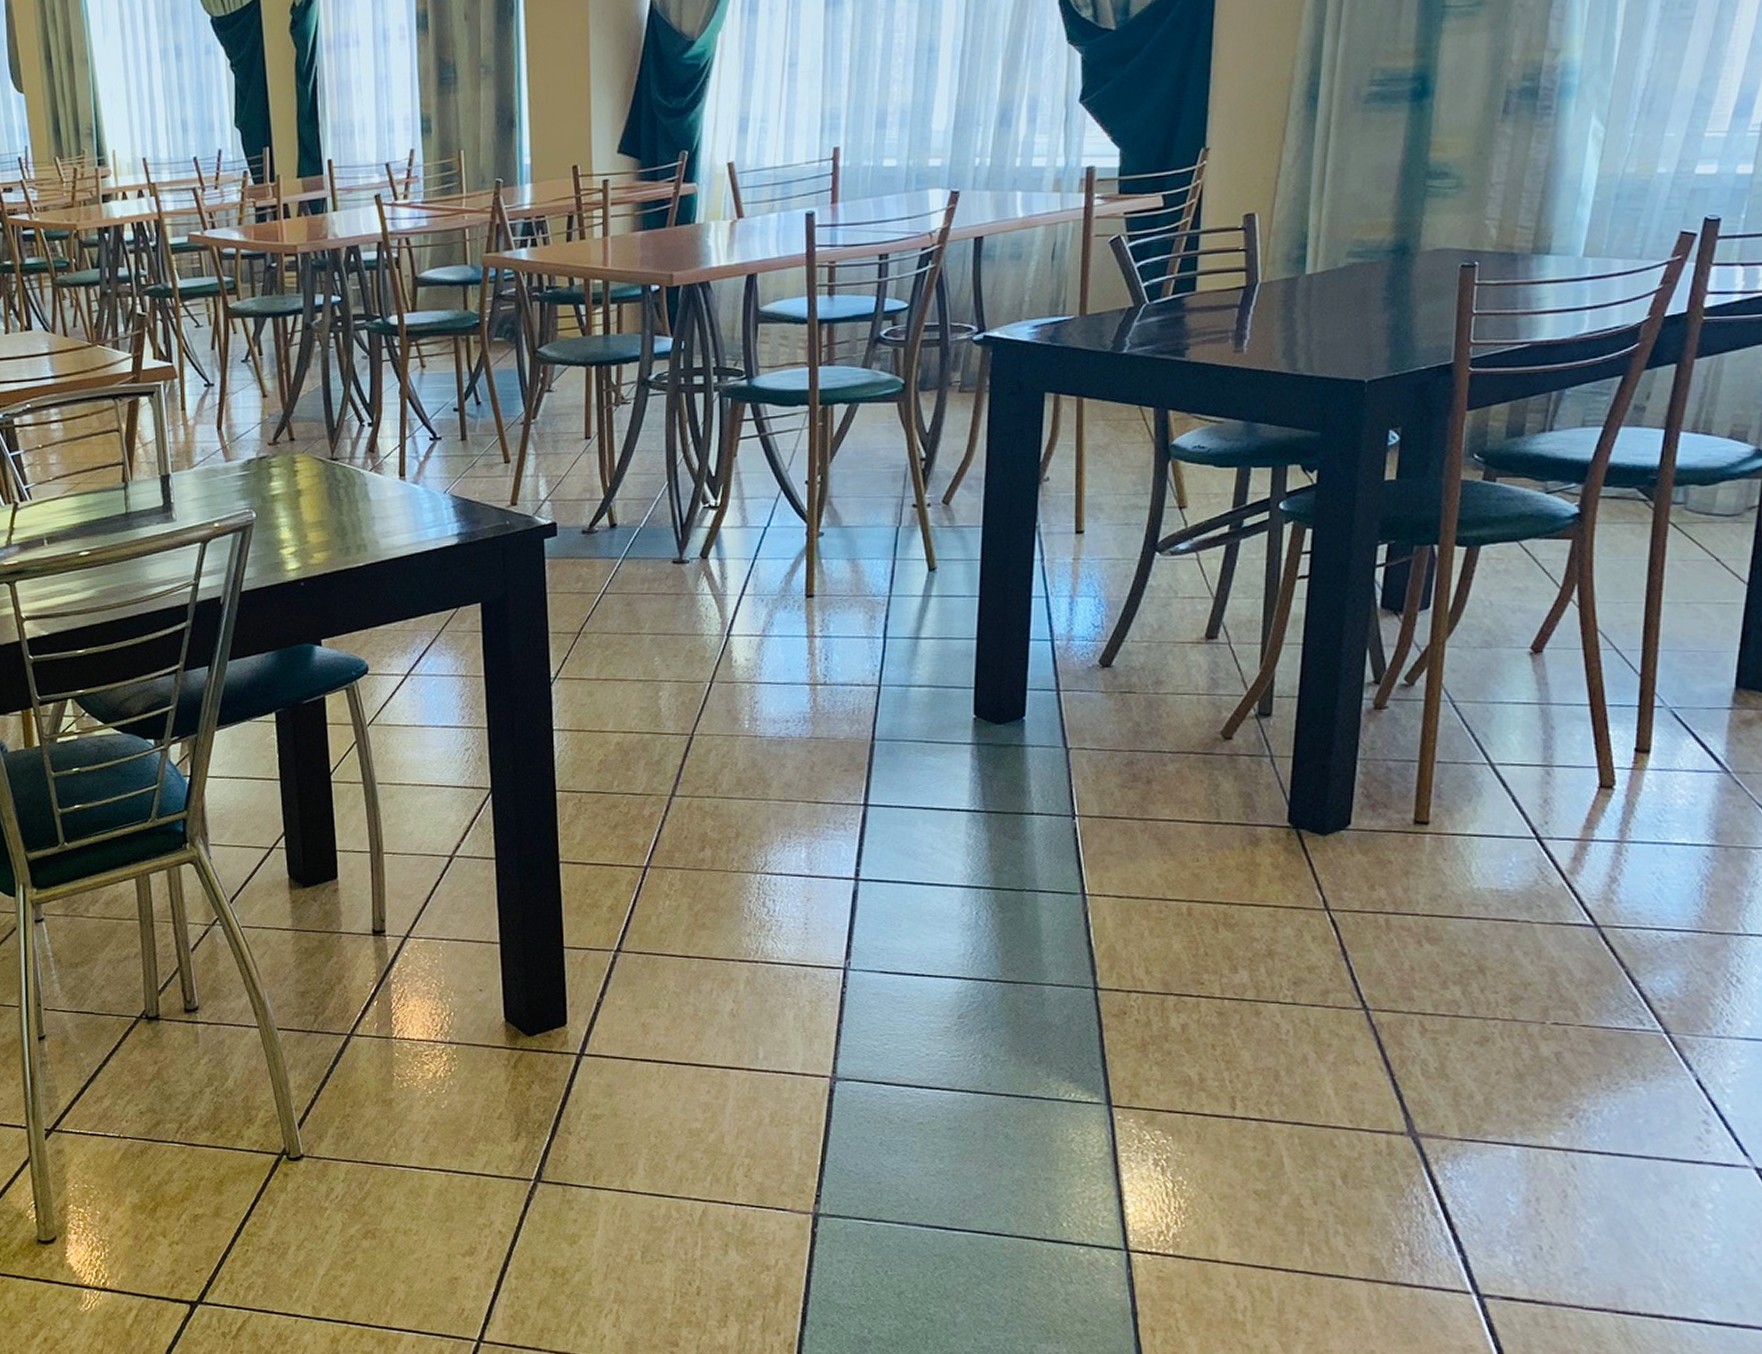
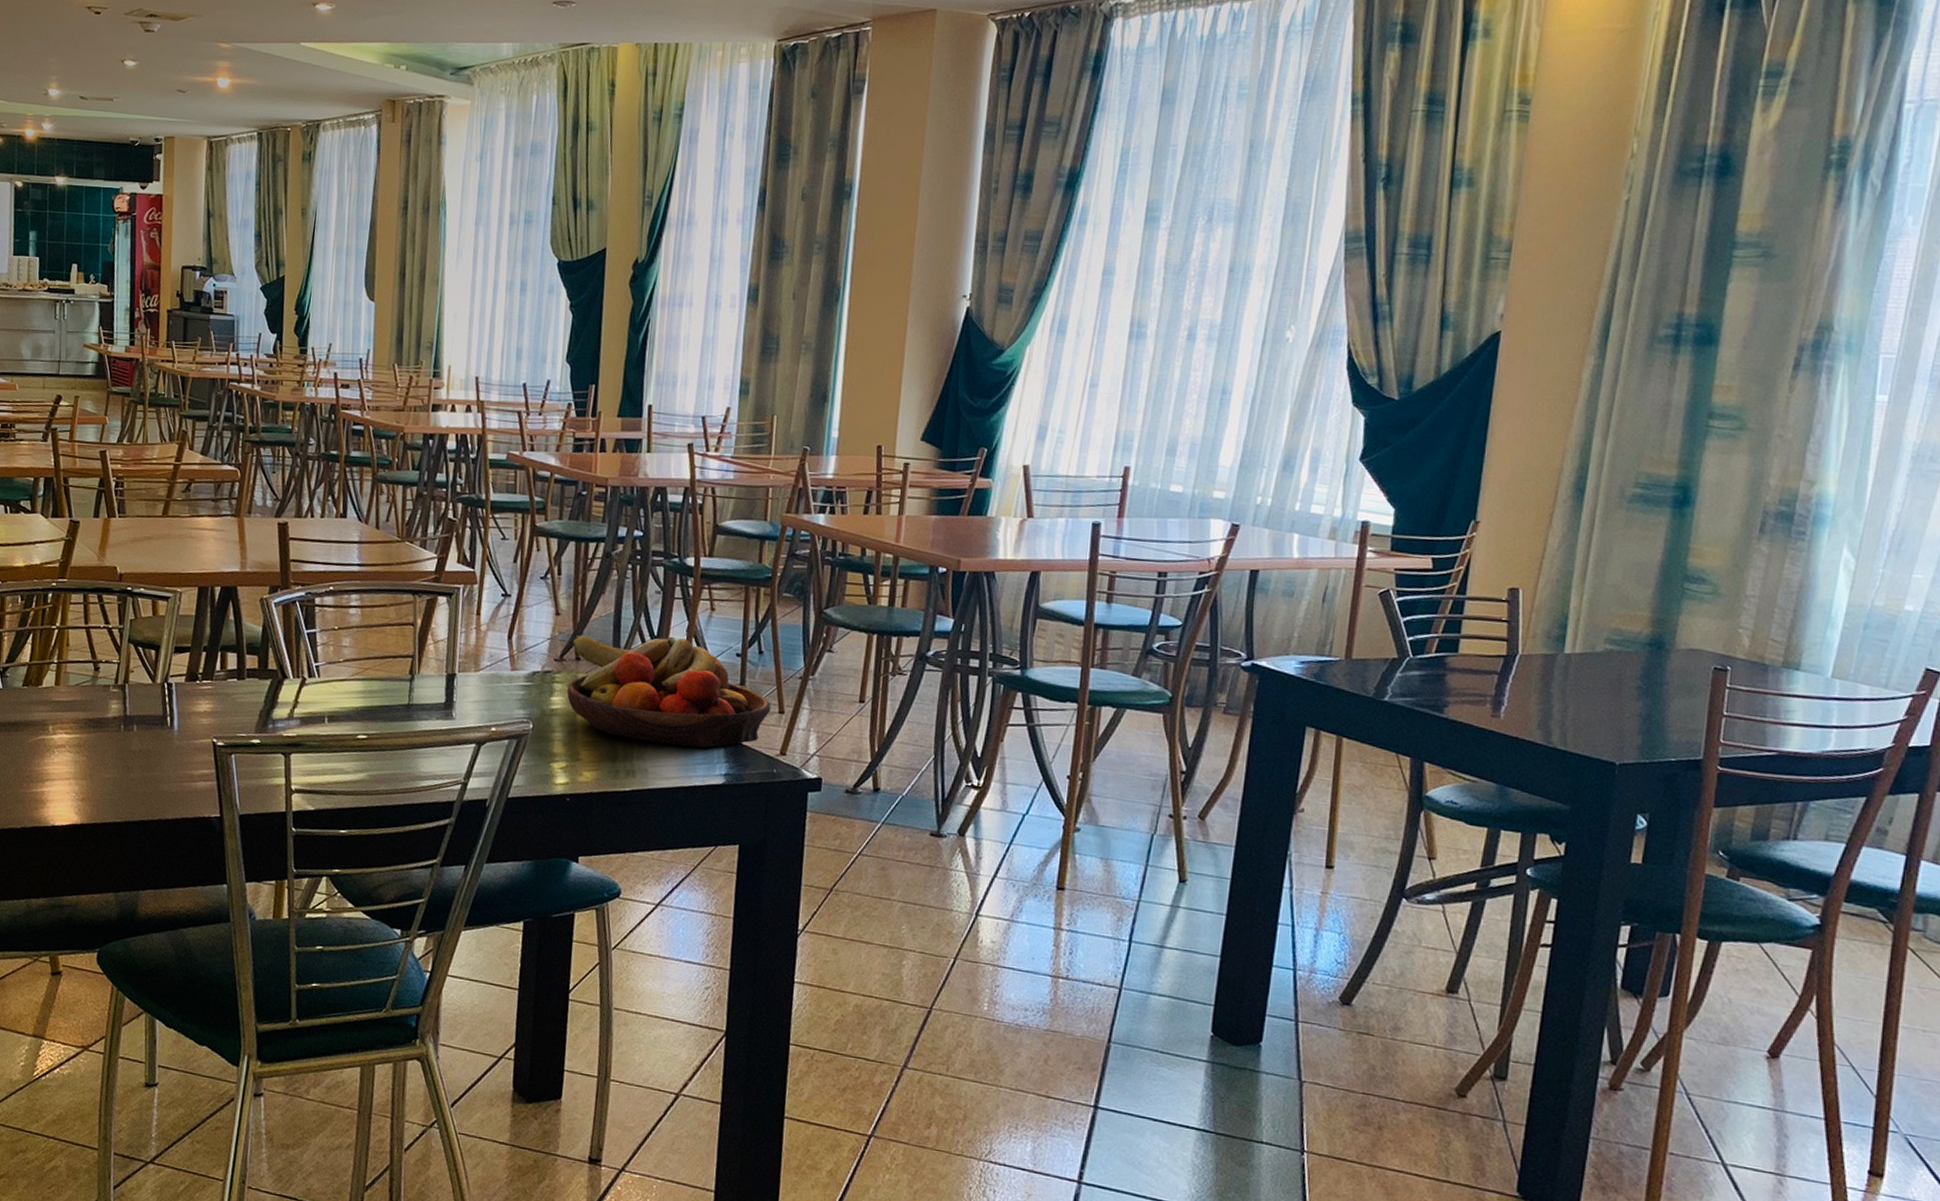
fruit bowl: none [284,401,496,513] -> present [567,636,771,748]

